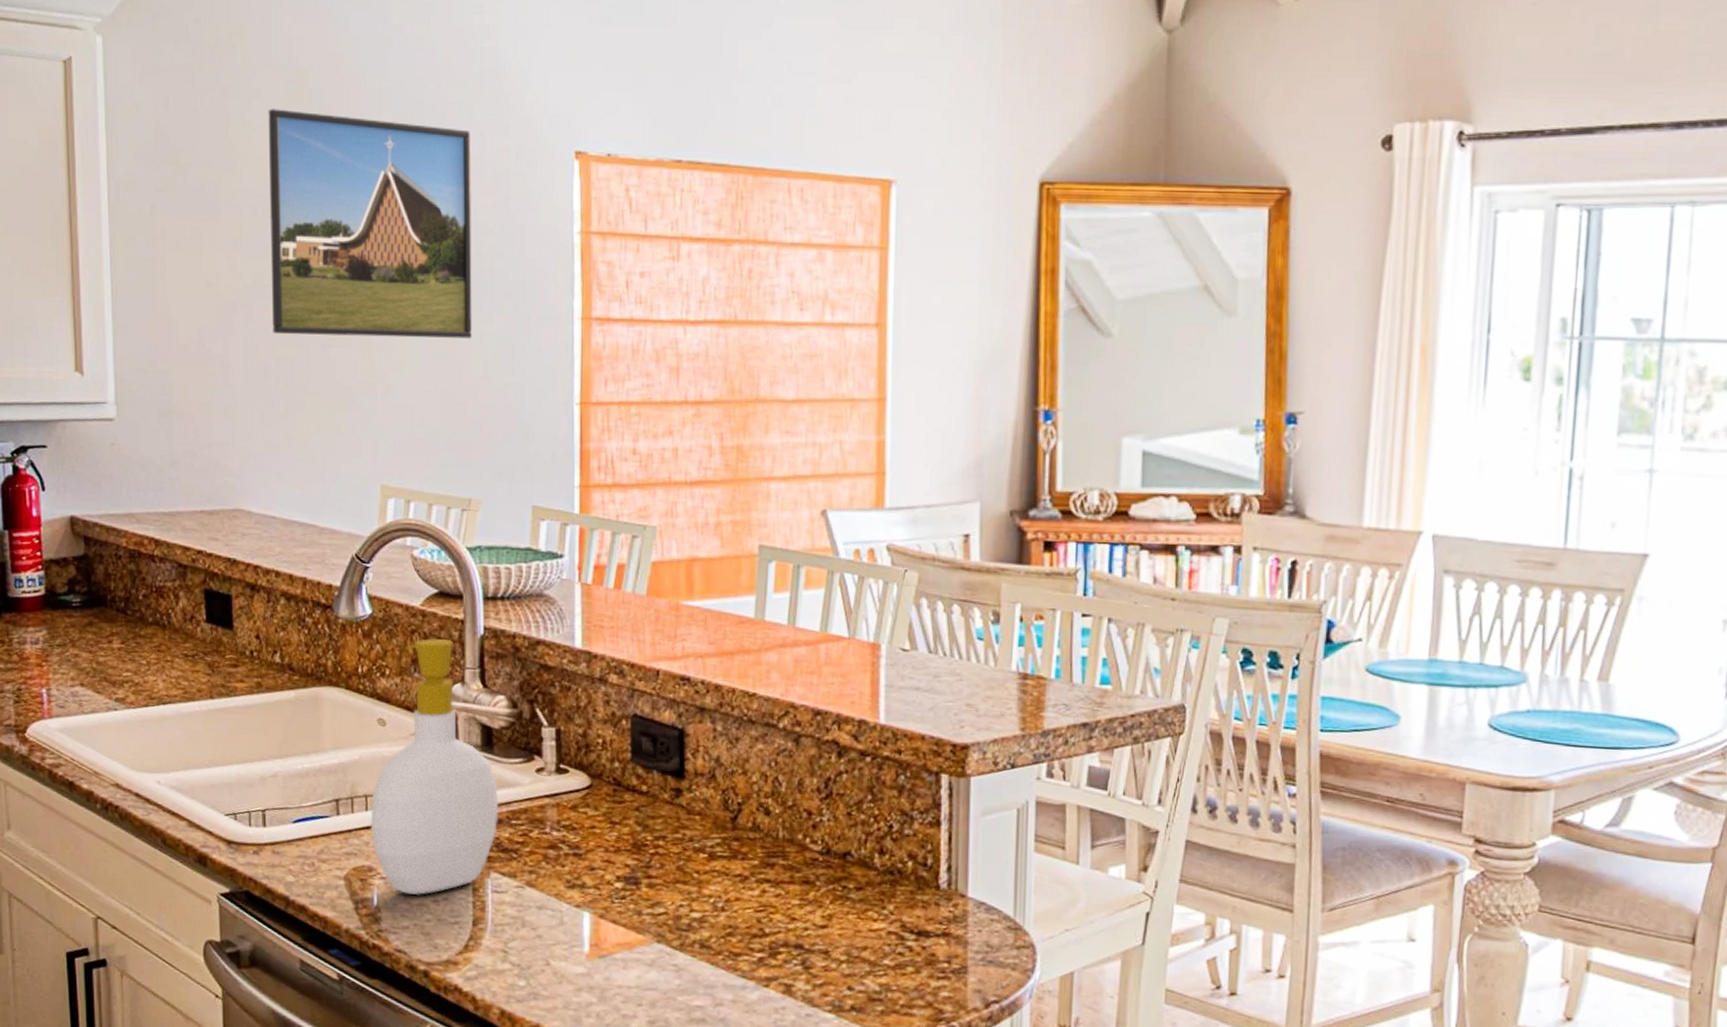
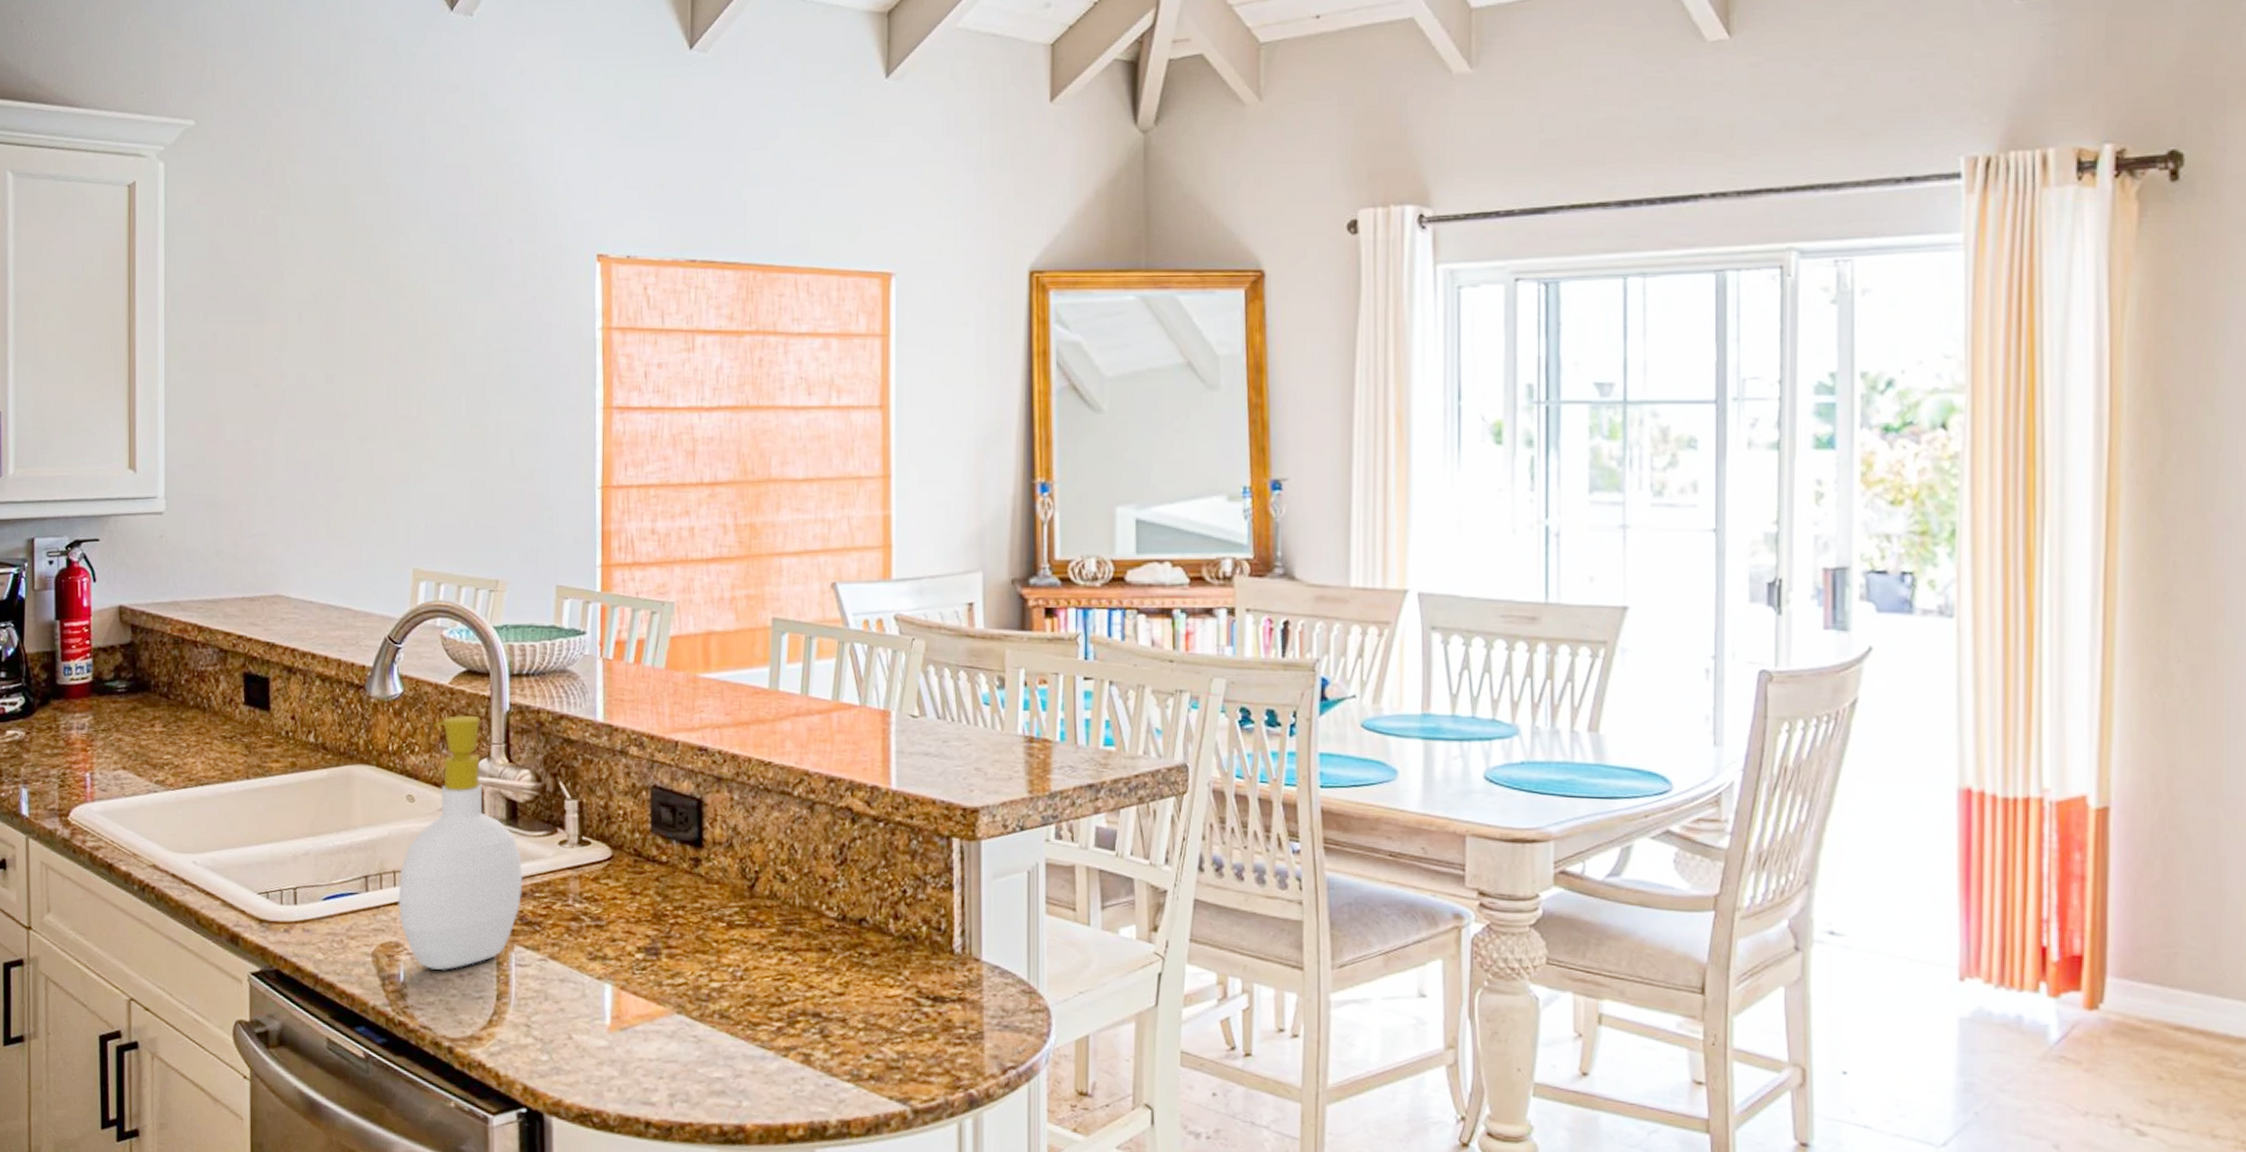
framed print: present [268,109,472,339] -> none [313,223,501,430]

